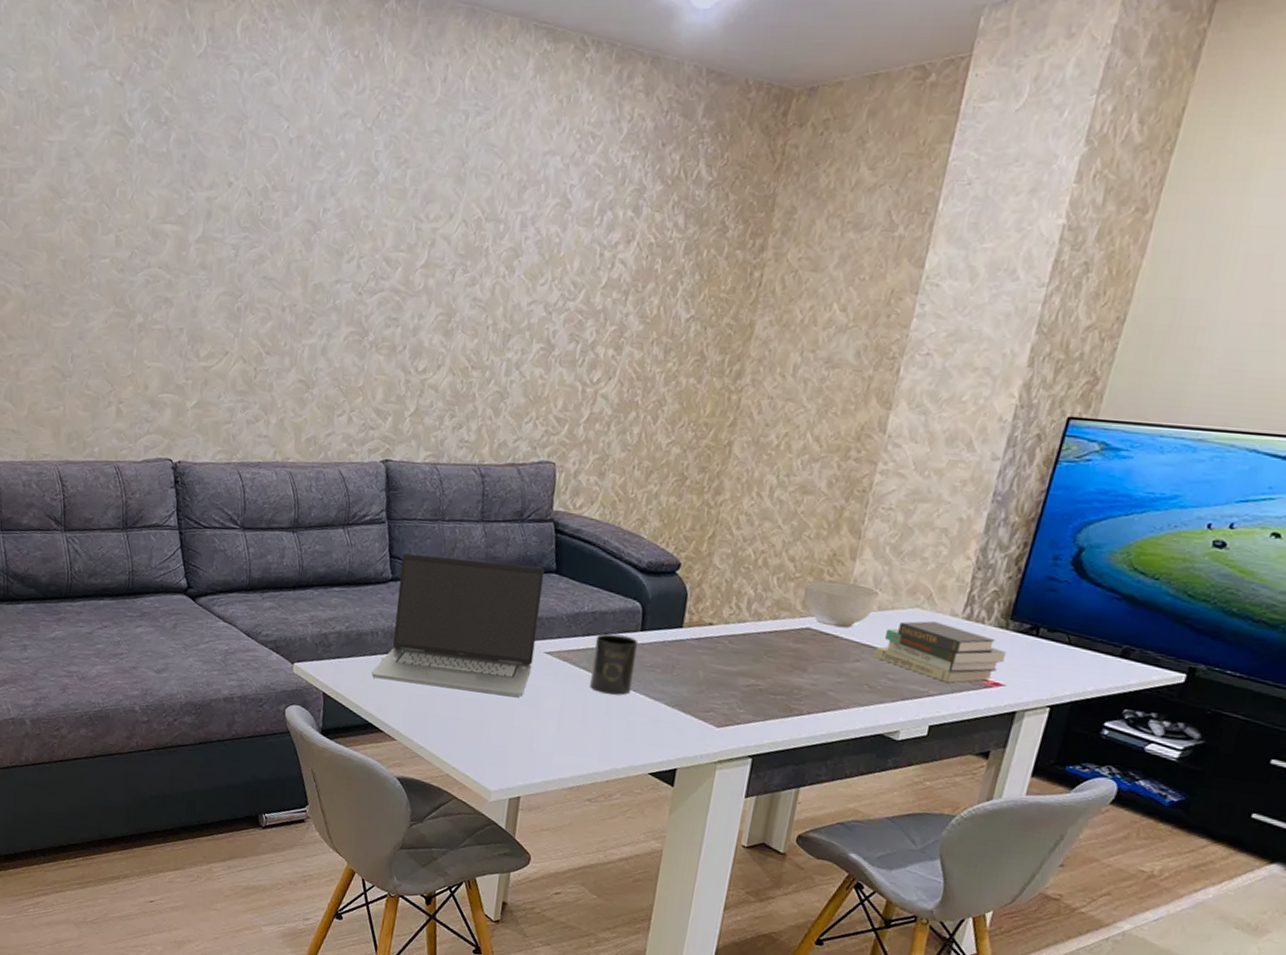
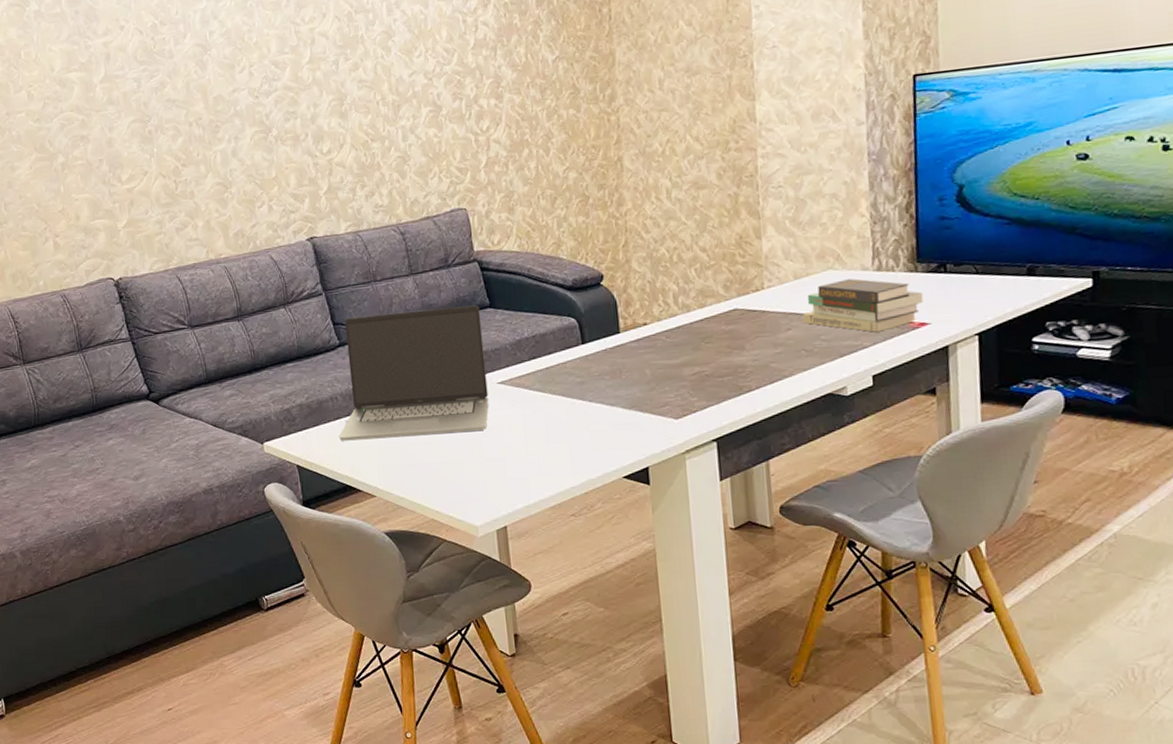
mug: present [590,633,639,695] -> none [542,351,587,410]
bowl: present [803,580,879,628] -> none [721,260,792,303]

